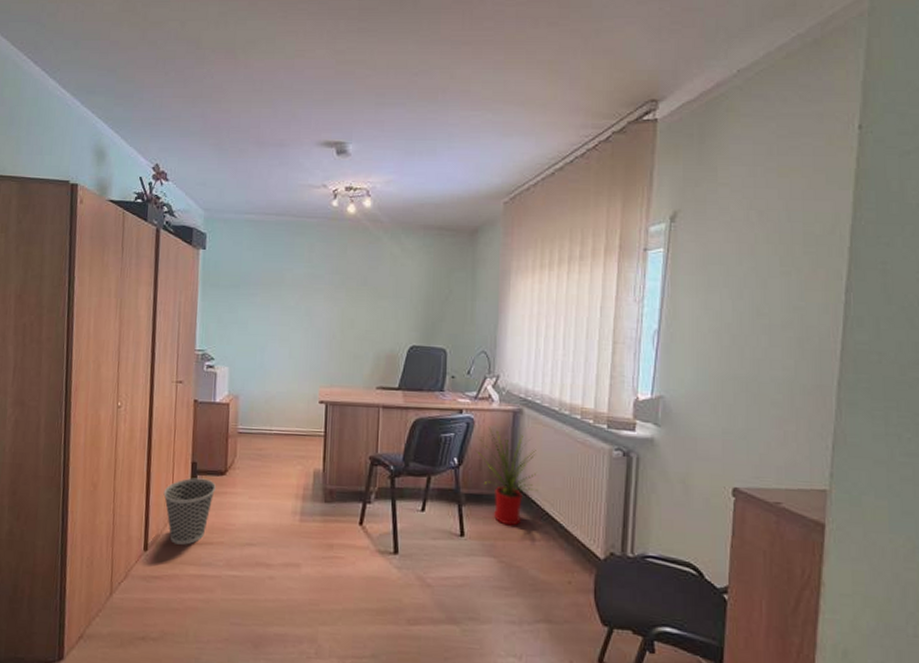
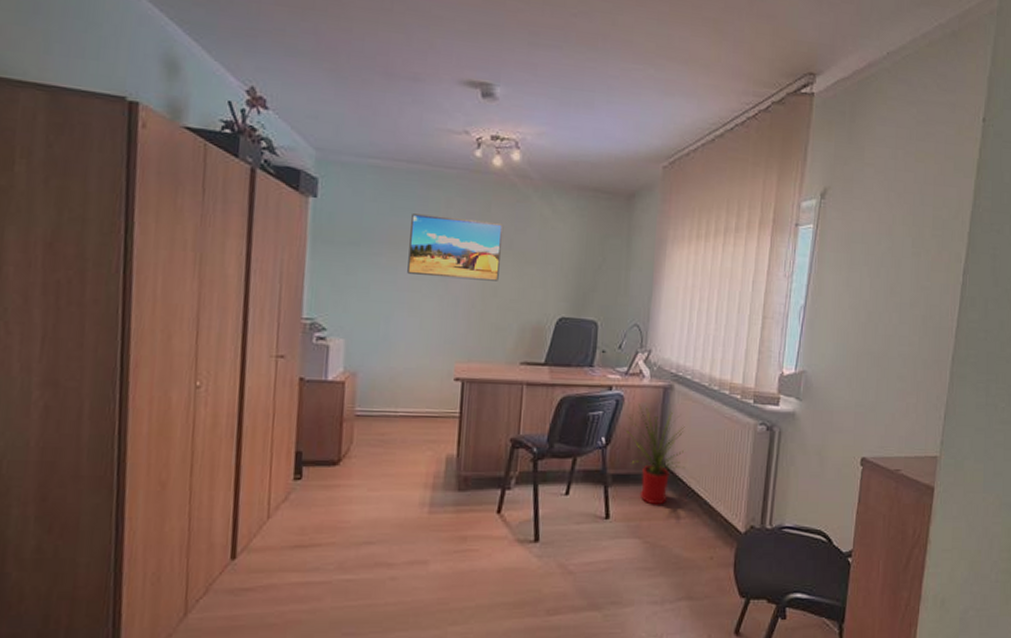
wastebasket: present [163,478,216,545] -> none [257,470,326,549]
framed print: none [278,259,359,315] -> present [407,214,504,281]

